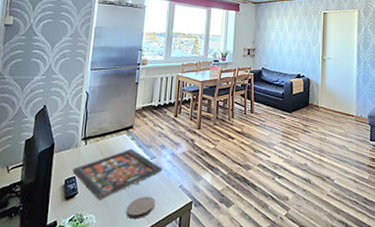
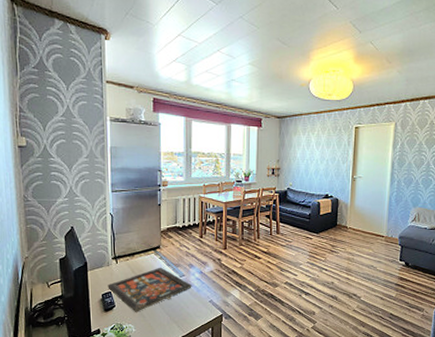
coaster: present [126,196,155,220] -> none [161,309,187,329]

